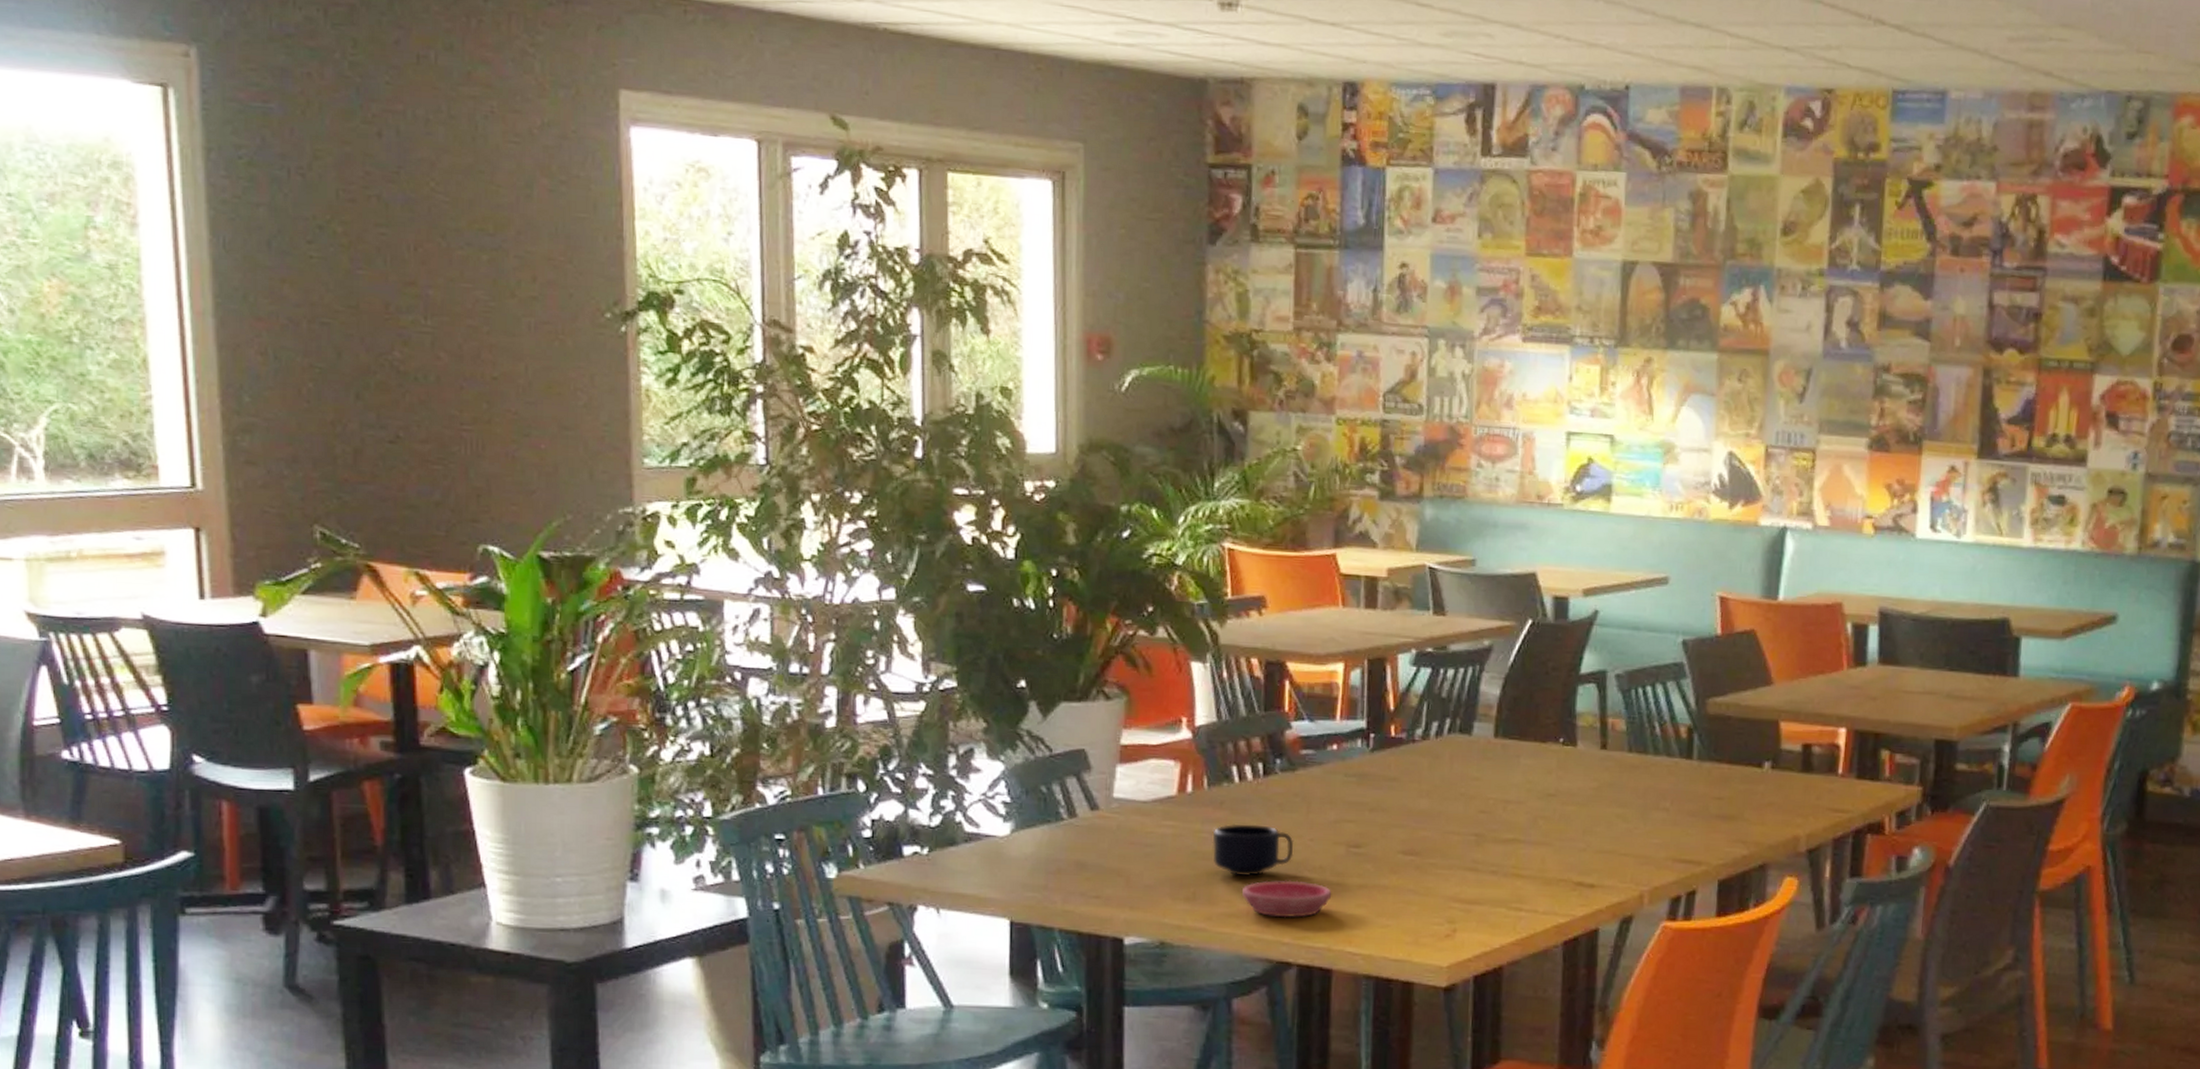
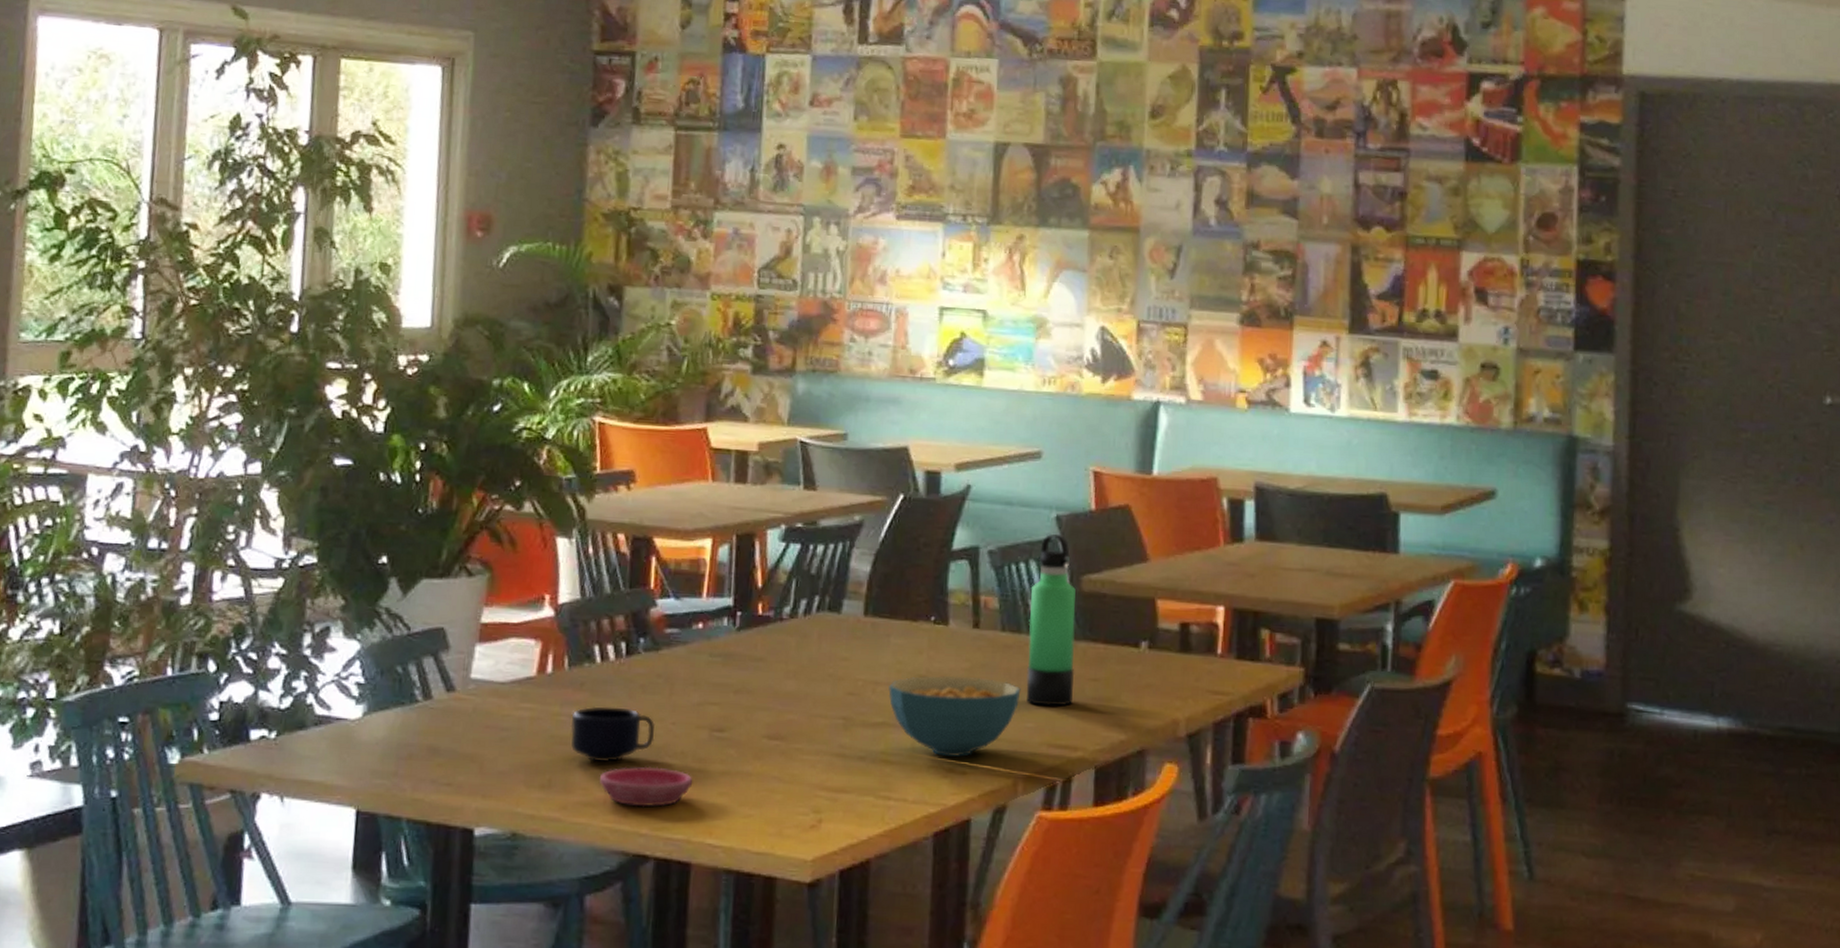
cereal bowl: none [1519,794,1647,871] -> present [888,675,1021,757]
thermos bottle: none [1652,658,1701,823] -> present [1026,533,1076,706]

